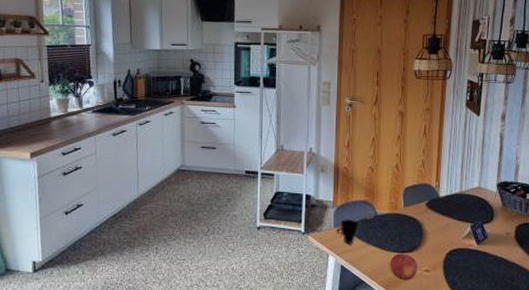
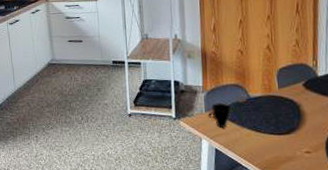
fruit: present [390,254,417,281] -> none [267,136,297,163]

